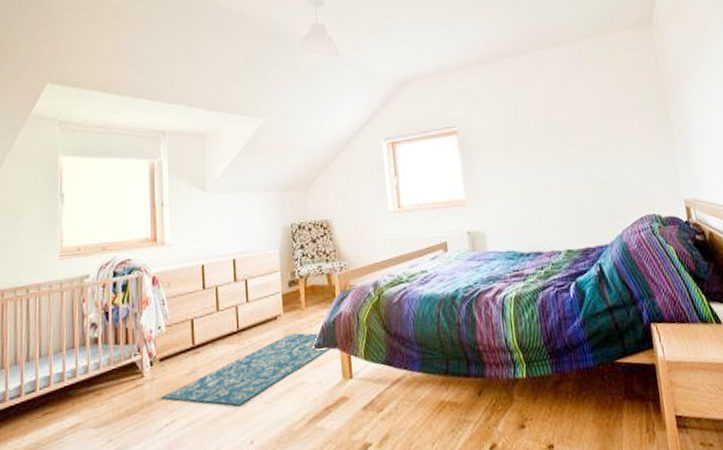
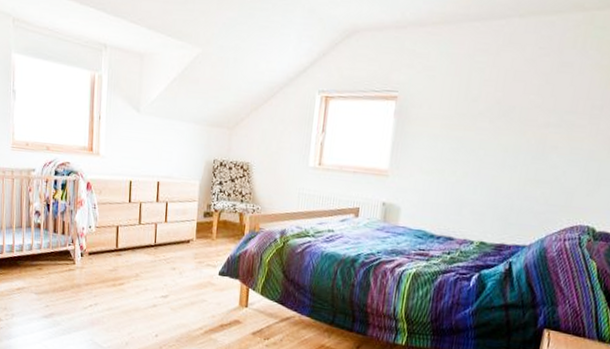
rug: present [161,332,329,405] -> none [88,257,231,305]

